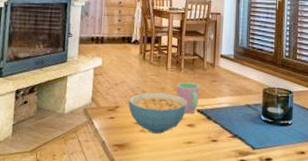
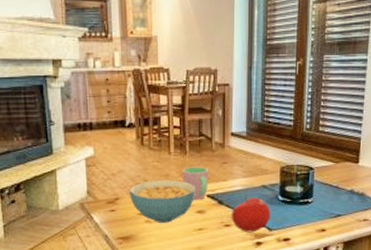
fruit: none [218,113,254,150] -> present [231,195,270,233]

